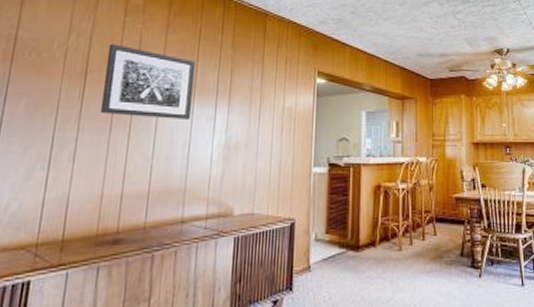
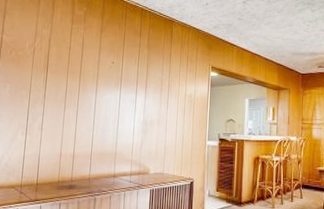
wall art: present [100,44,196,119] -> none [57,45,122,102]

